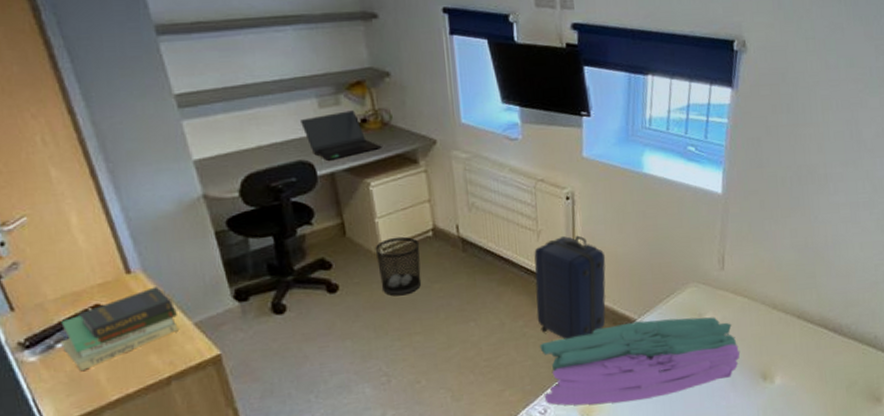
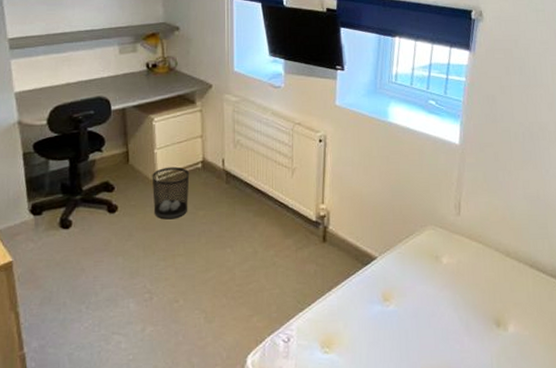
laptop: present [299,110,382,160] -> none [102,57,167,98]
suitcase: present [534,235,606,339] -> none [287,174,352,271]
towel: present [539,317,741,406] -> none [287,258,475,338]

